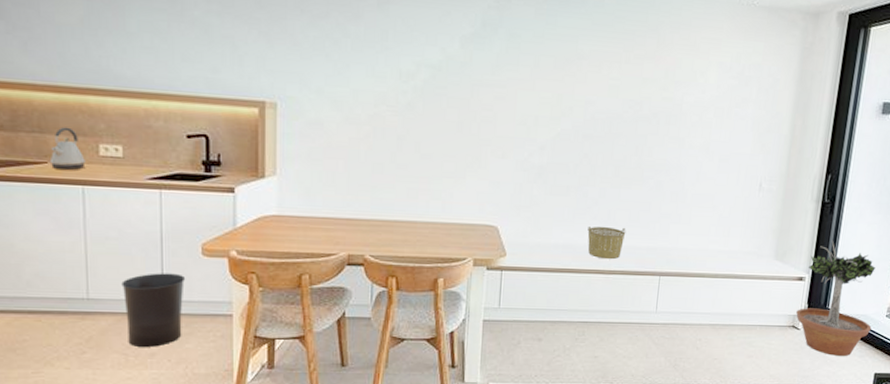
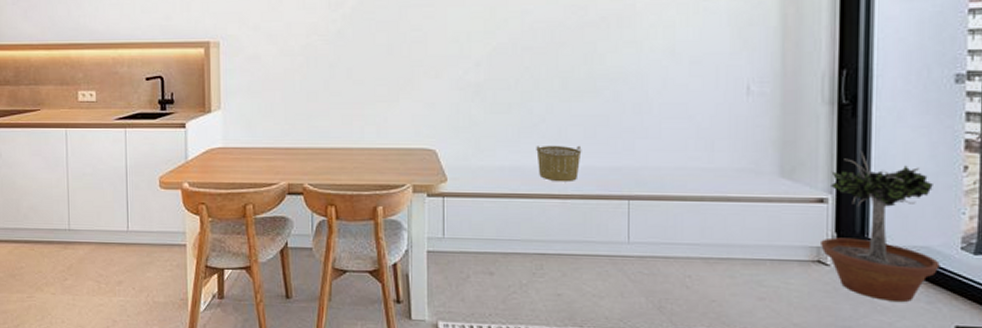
kettle: present [49,127,86,171] -> none [41,78,68,116]
waste bin: present [121,273,186,347] -> none [95,205,147,275]

